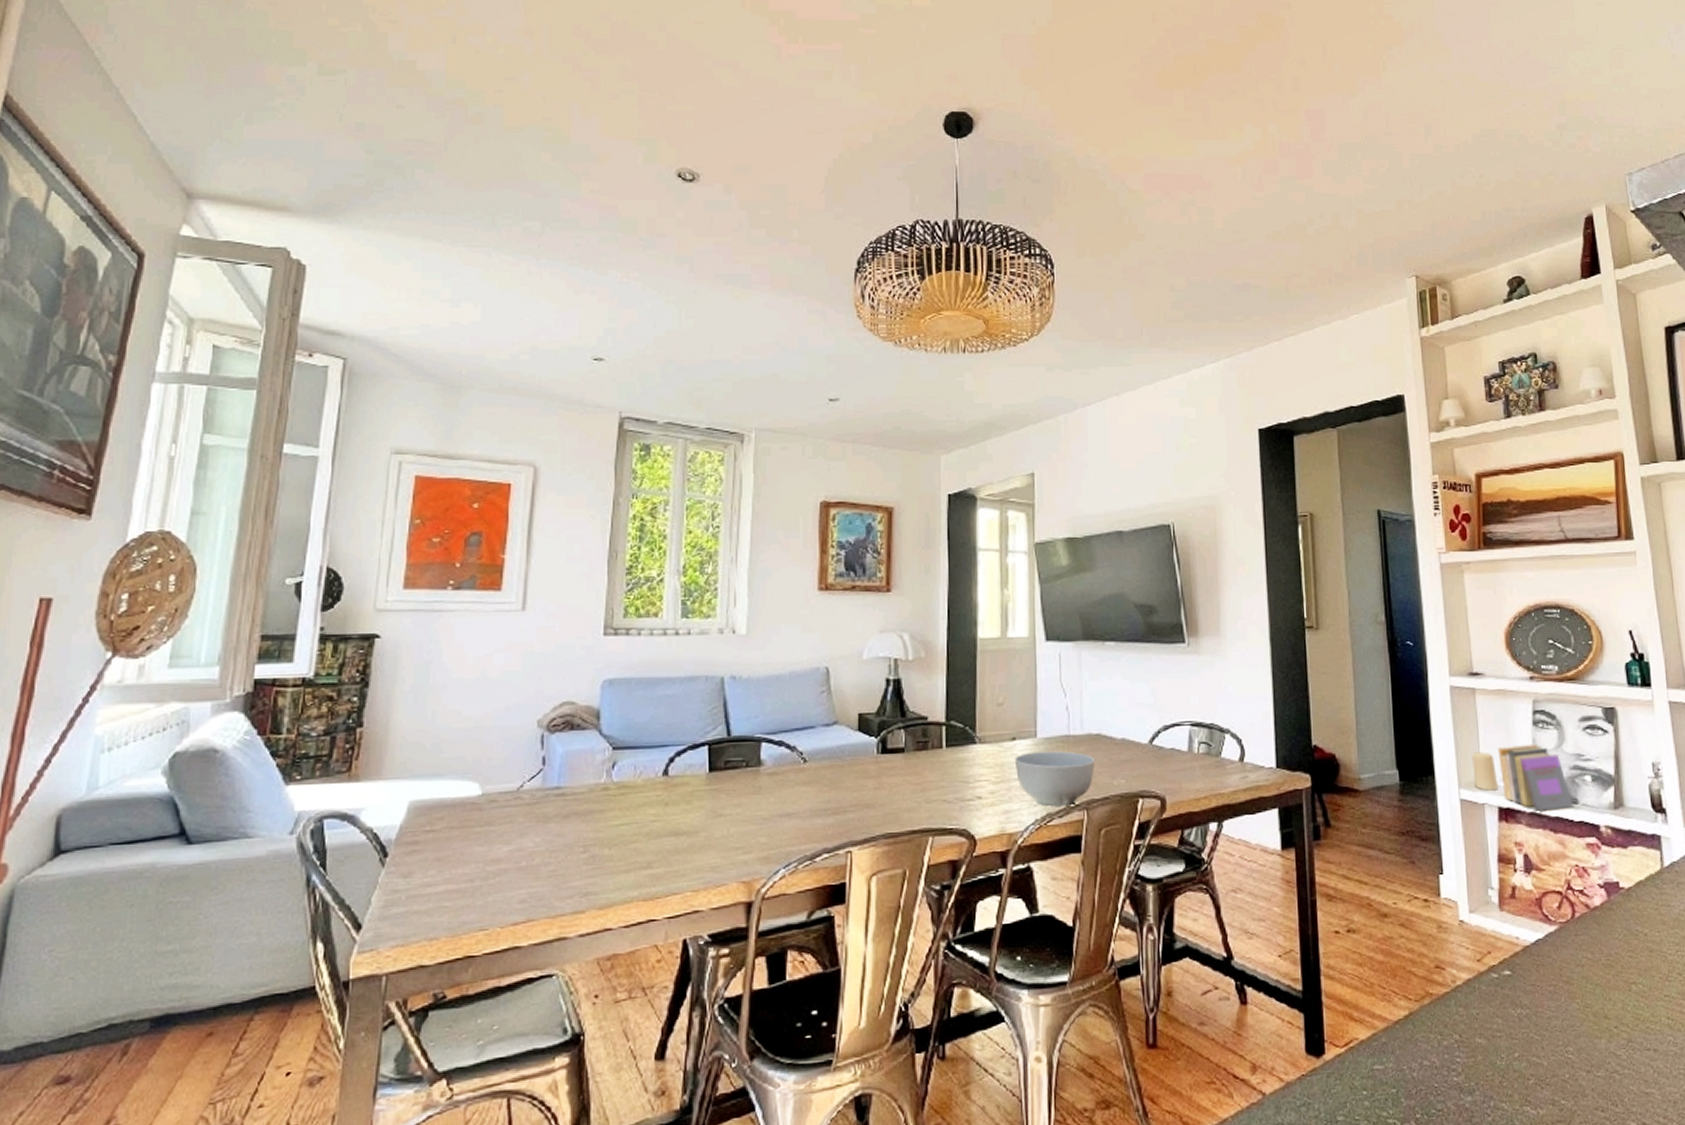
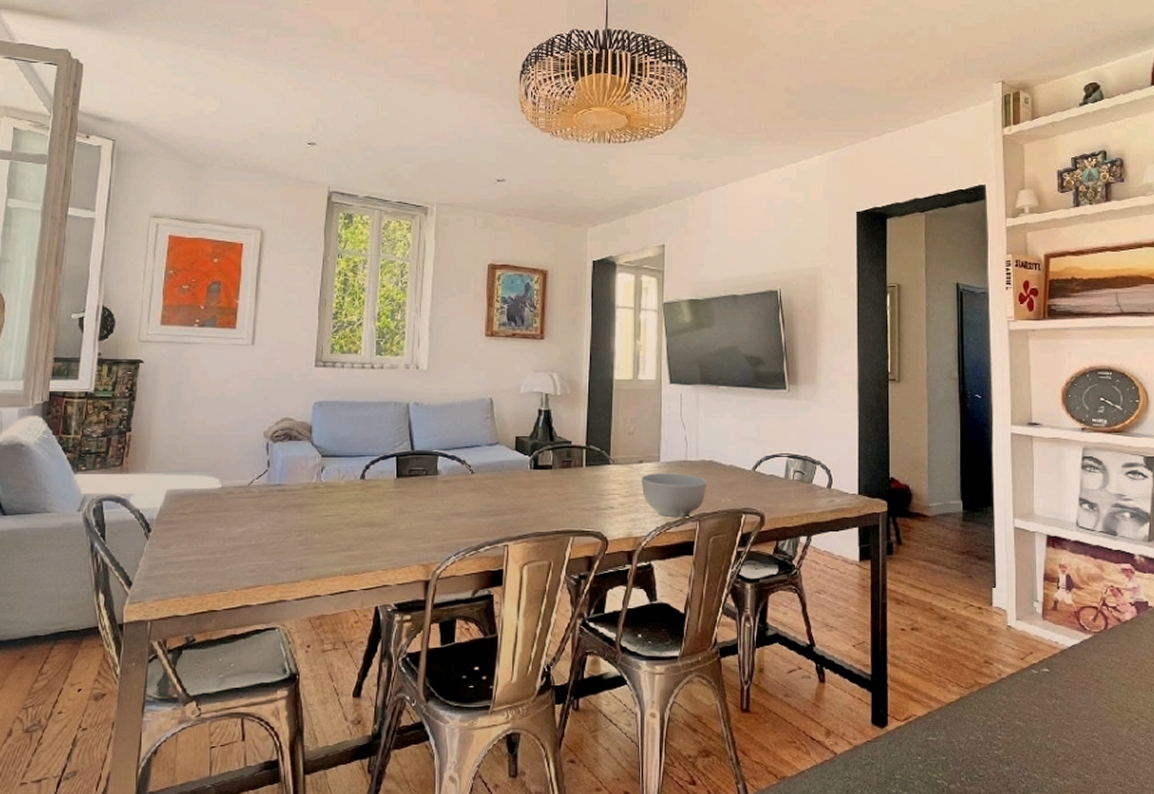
candle: present [1471,751,1499,791] -> none [1026,489,1048,521]
books: present [1498,743,1574,811] -> none [1050,484,1113,540]

